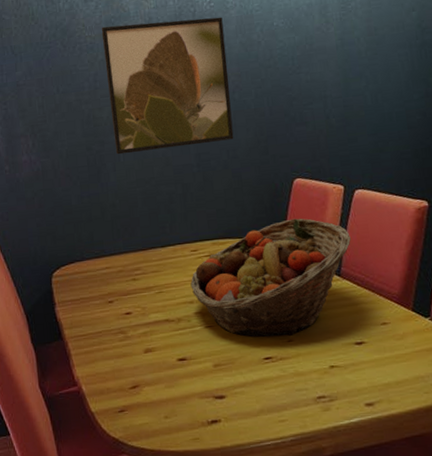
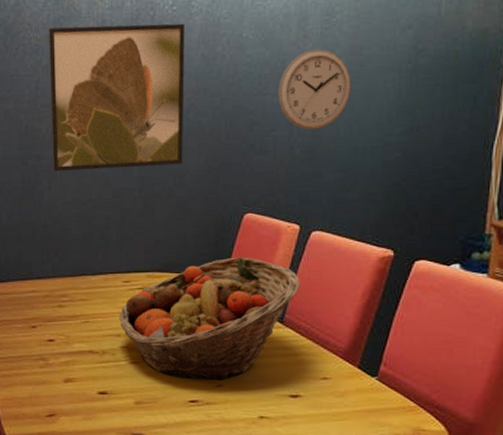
wall clock: none [309,31,372,102] -> present [278,49,352,130]

